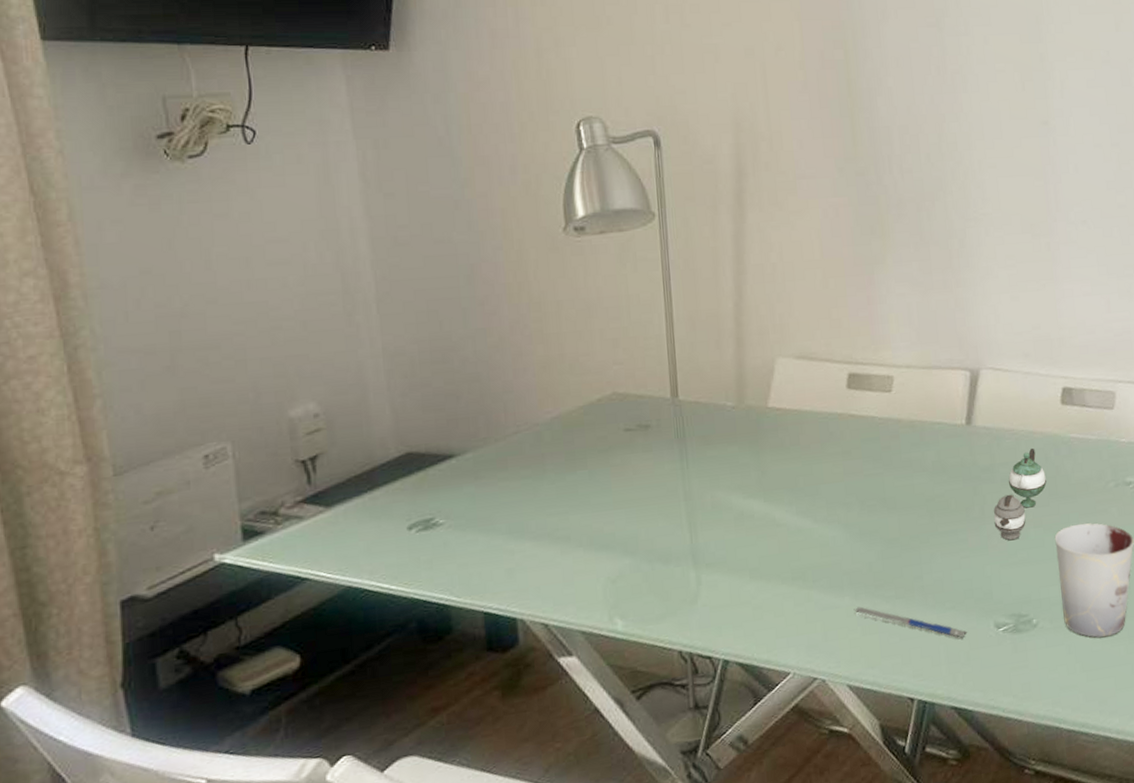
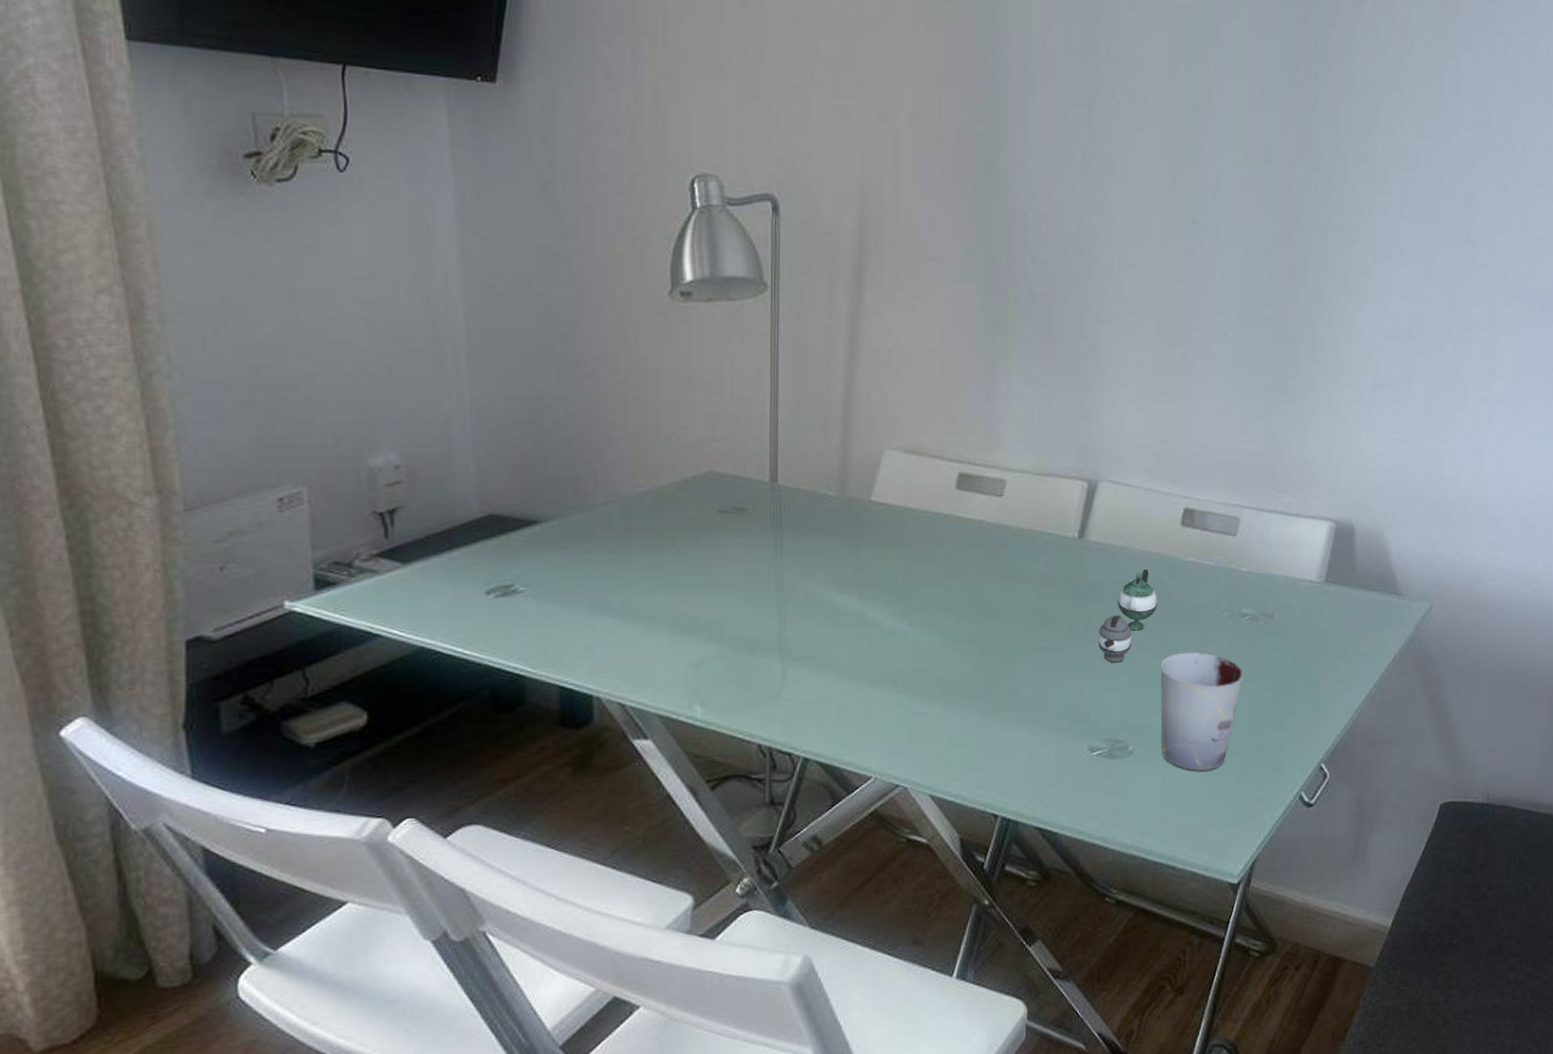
pen: present [853,606,968,640] -> none [943,716,1060,760]

